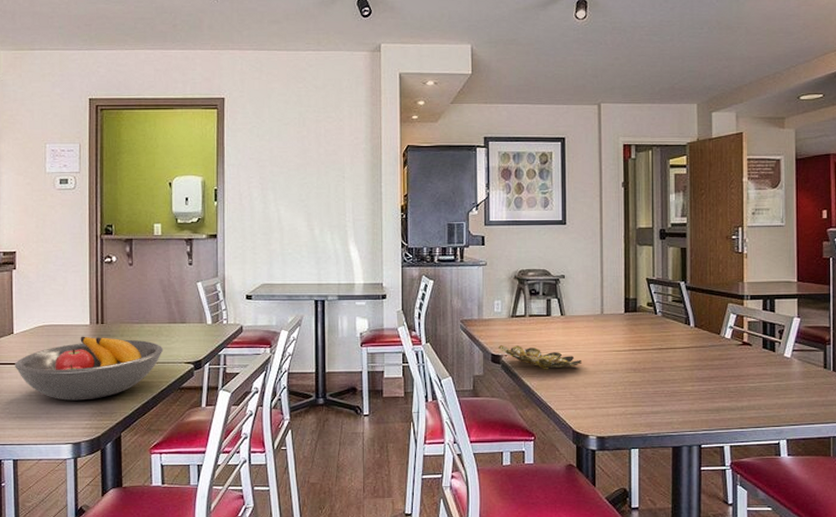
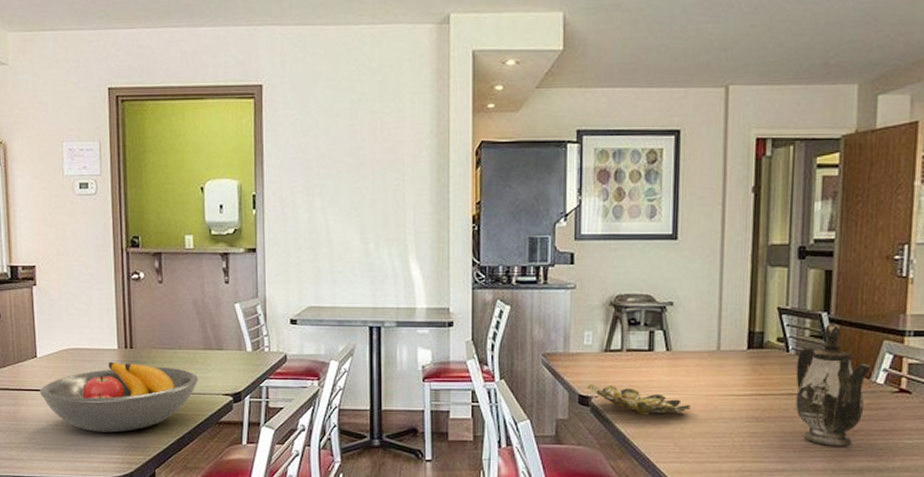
teapot: none [663,291,721,391] -> present [795,324,872,446]

